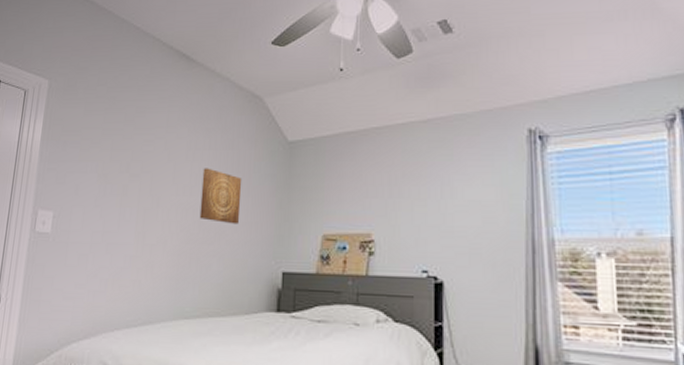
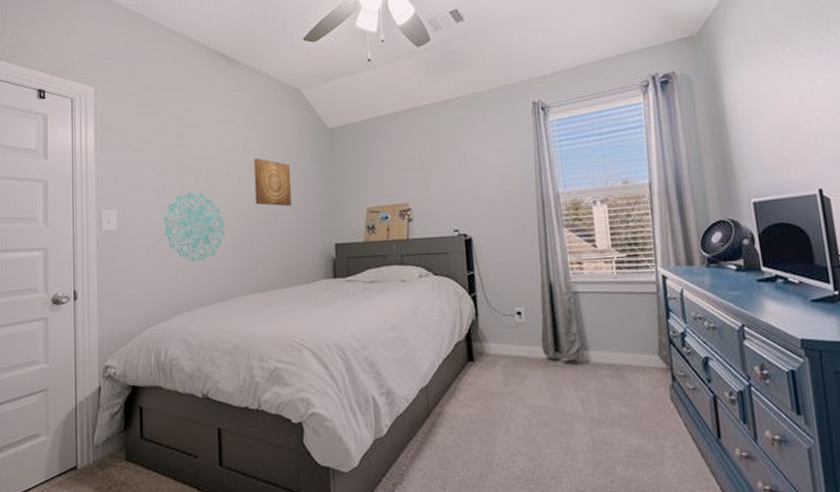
wall decoration: none [98,199,164,277] -> present [163,192,225,262]

